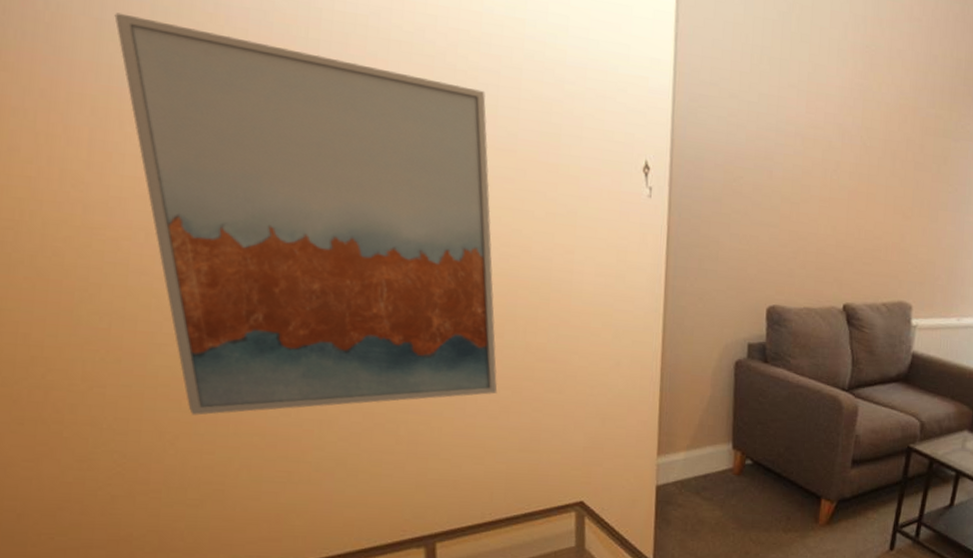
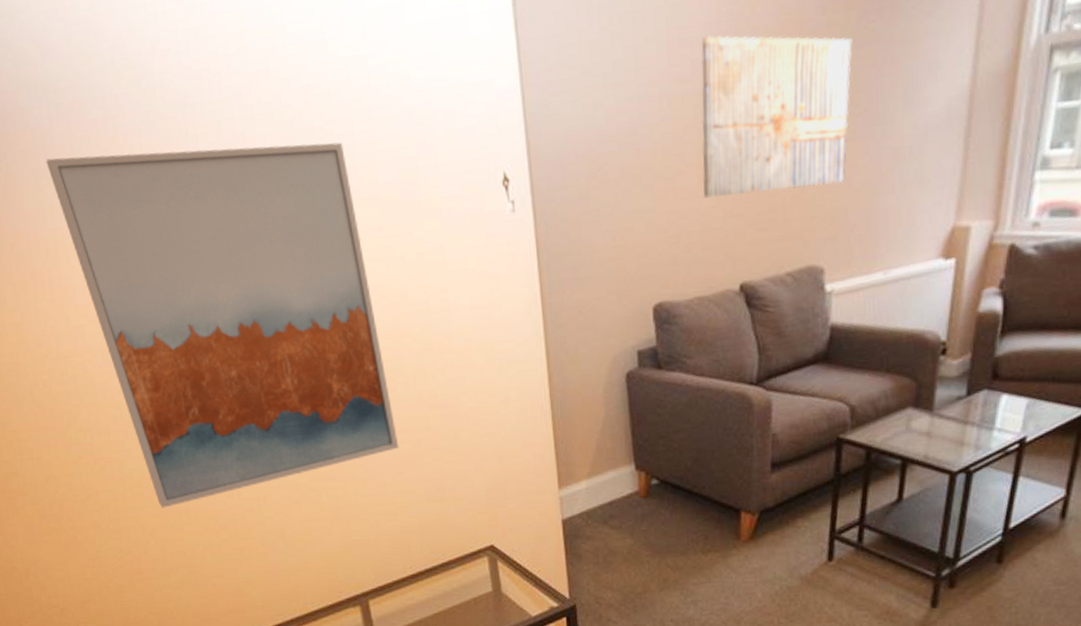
wall art: none [821,96,952,242] -> present [700,35,853,199]

